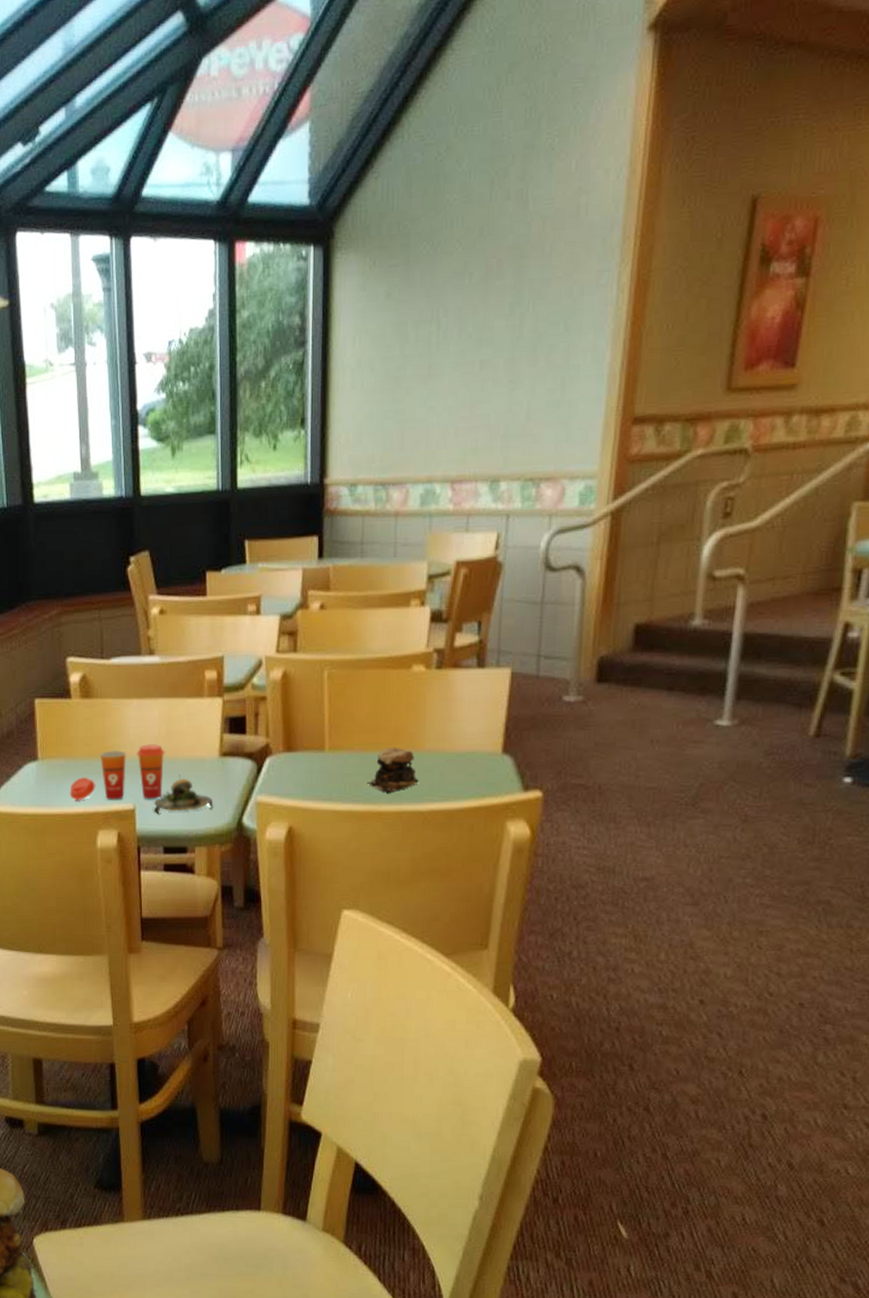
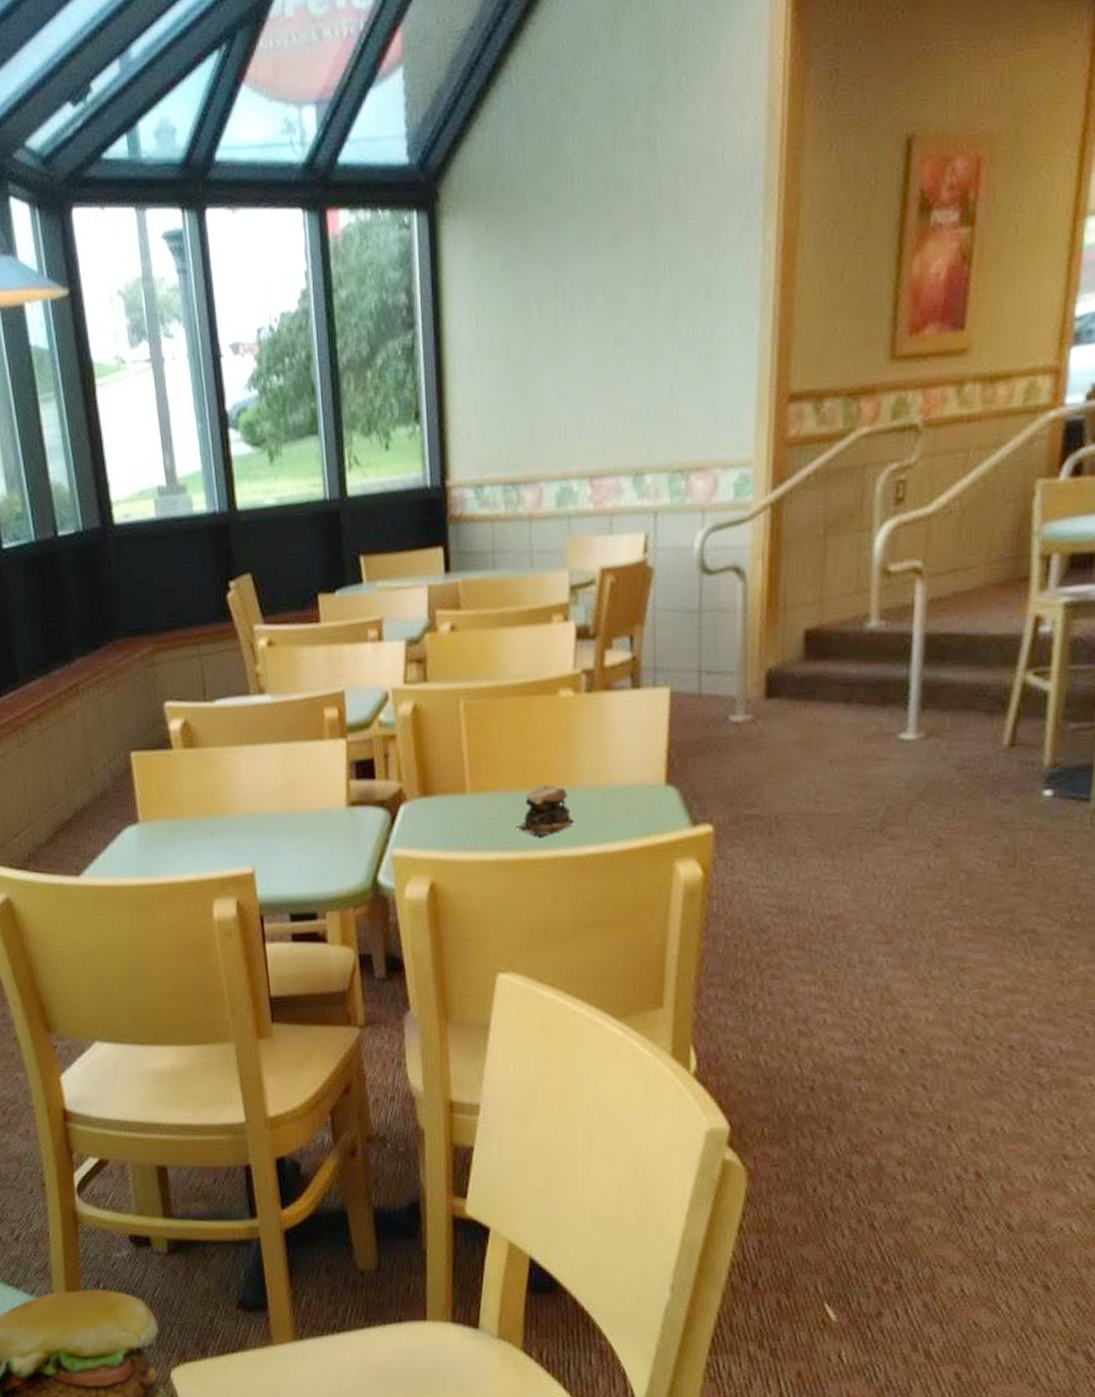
beverage cup: present [69,744,165,801] -> none [178,796,285,867]
burger: present [154,774,214,813] -> none [276,830,344,876]

